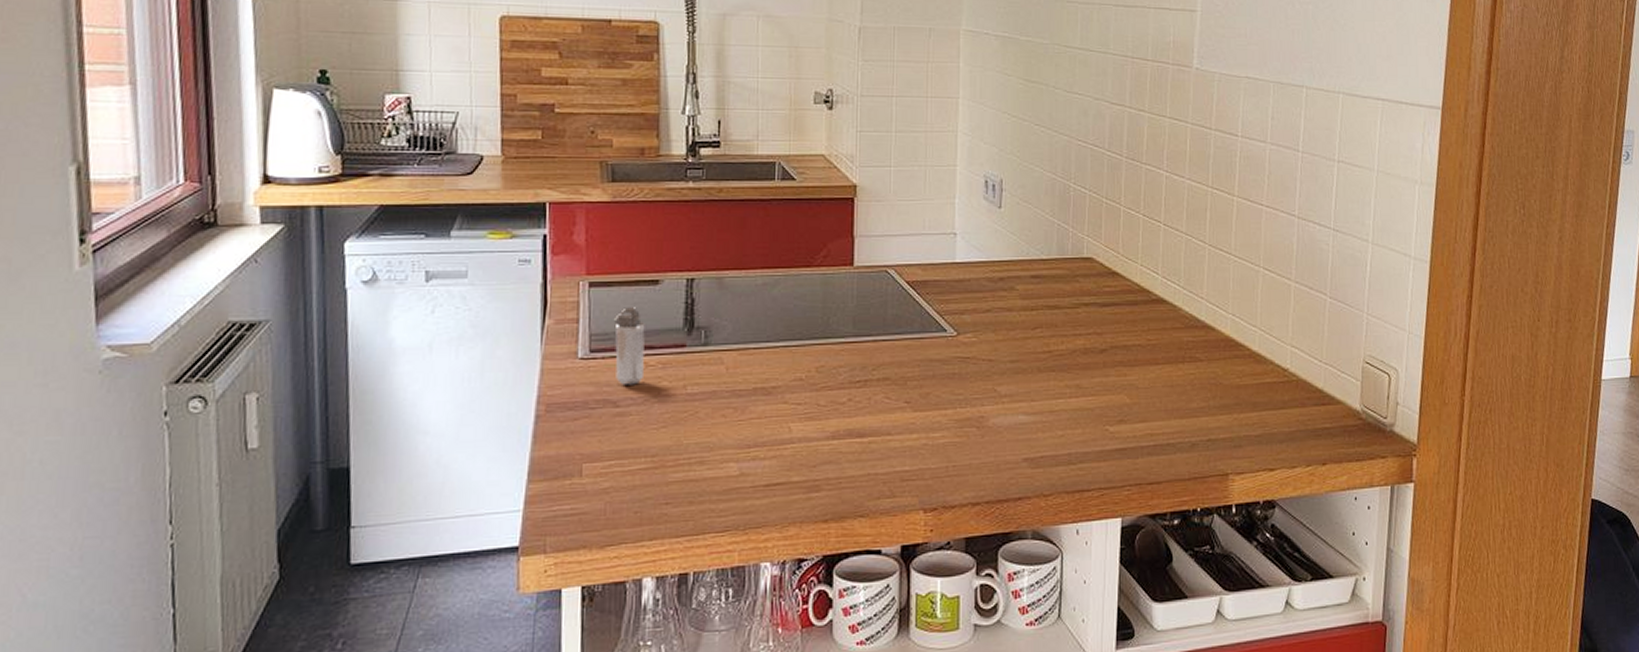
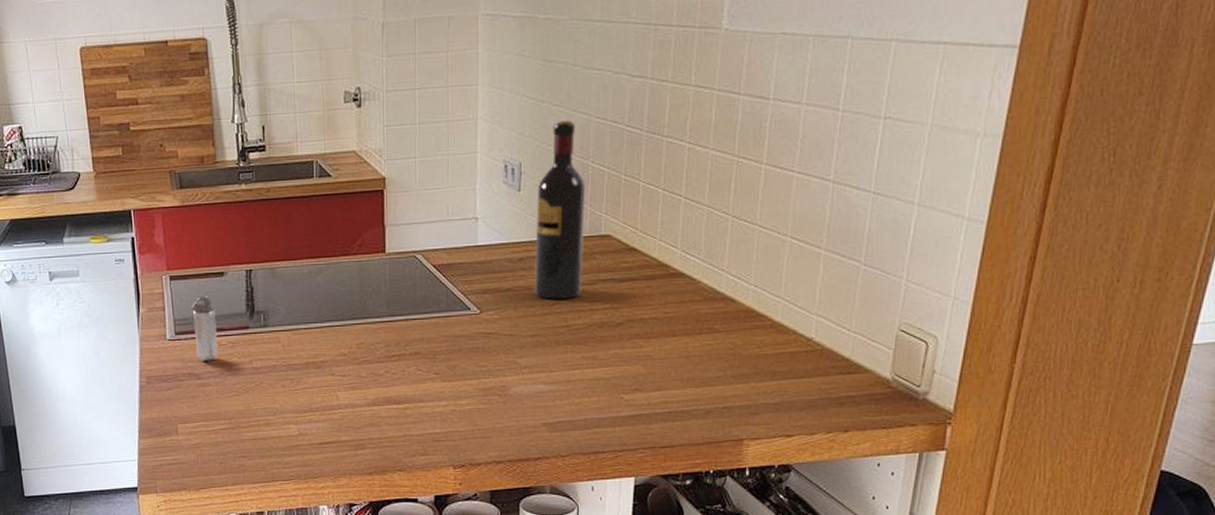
wine bottle: none [1016,140,1068,323] -> present [535,120,587,299]

